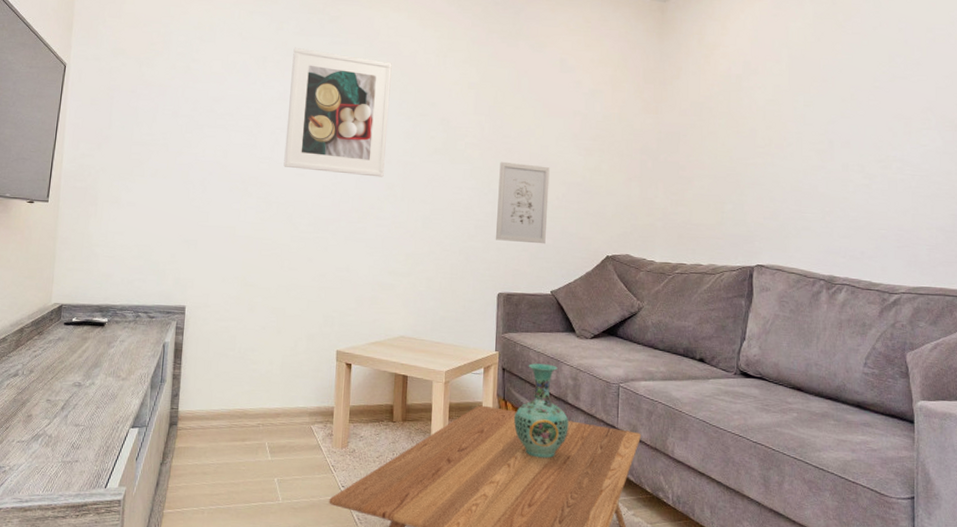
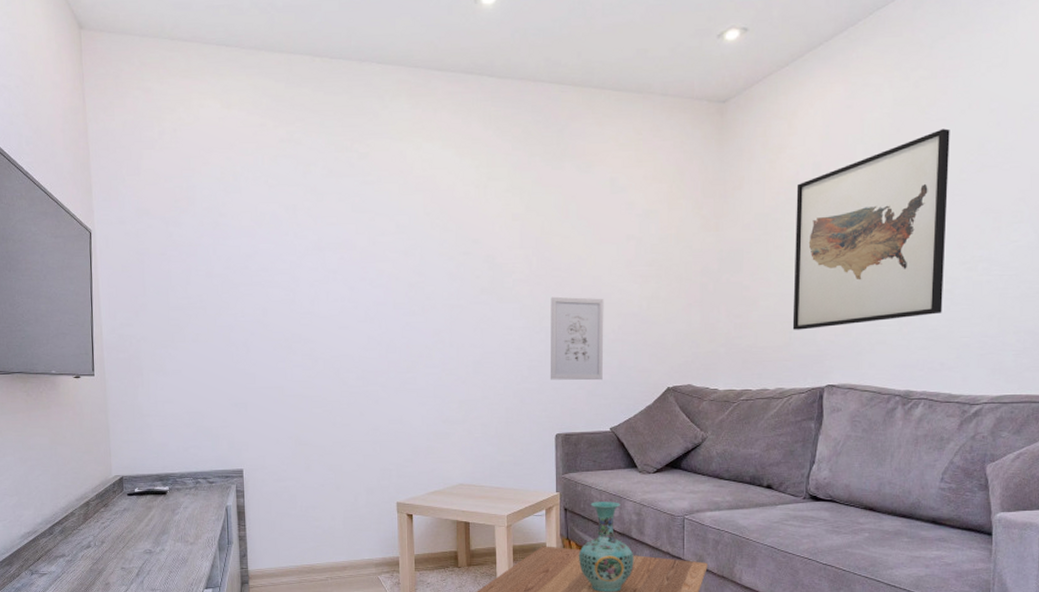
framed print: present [283,47,392,177] -> none [324,191,430,324]
wall art: none [724,41,864,211] -> present [792,128,950,330]

